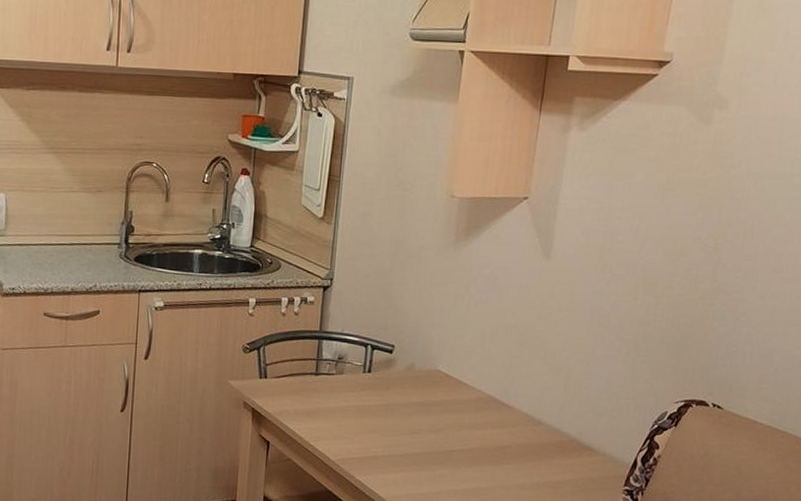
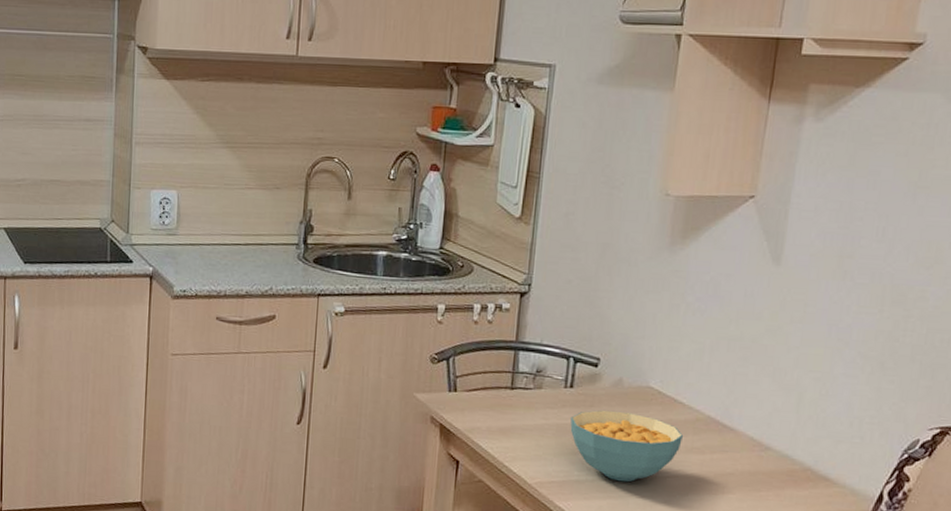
cereal bowl: none [368,392,468,457] -> present [570,409,684,482]

